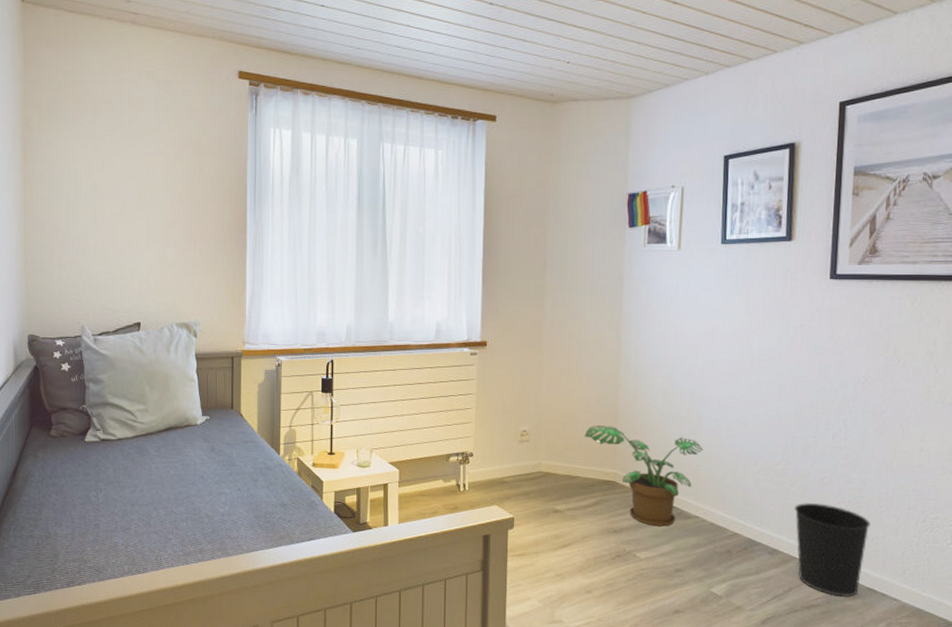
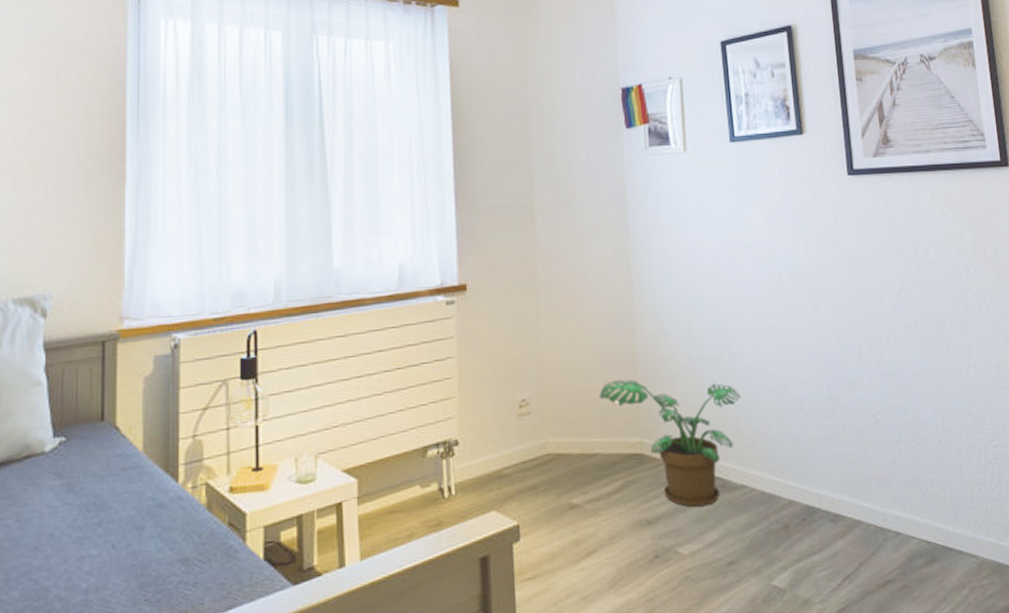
wastebasket: present [794,502,870,597] -> none [850,445,934,565]

